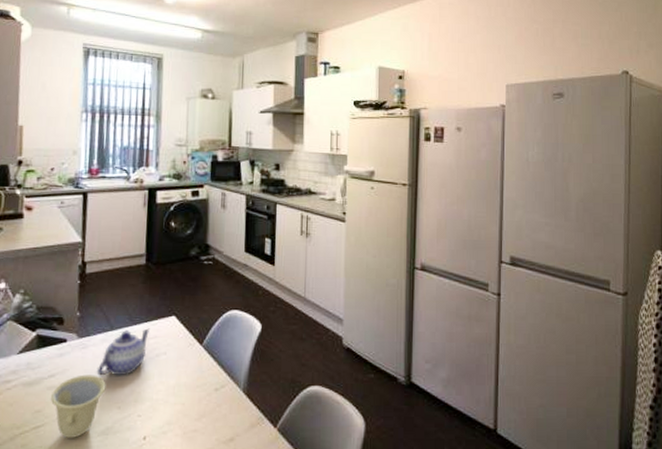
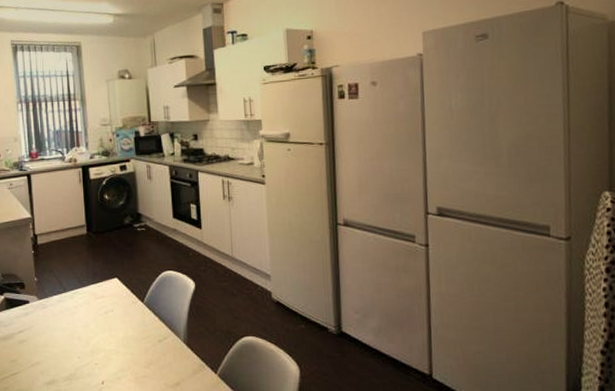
cup: present [50,374,106,438] -> none [22,330,66,383]
teapot: present [96,328,151,376] -> none [56,289,98,331]

